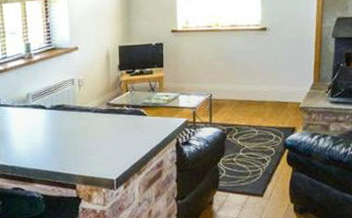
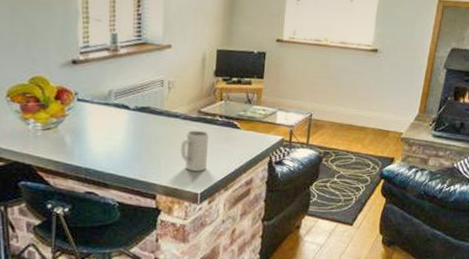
mug: none [95,121,119,159] -> present [181,130,209,172]

